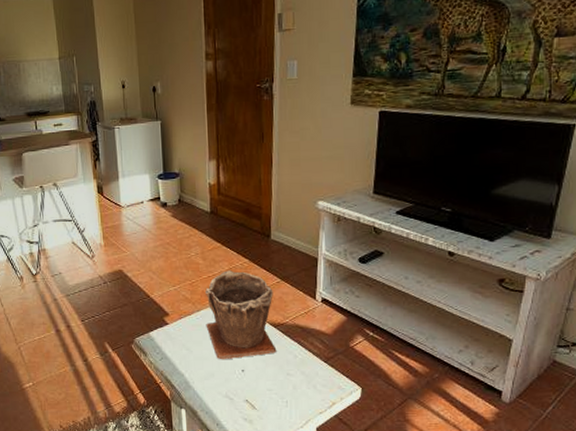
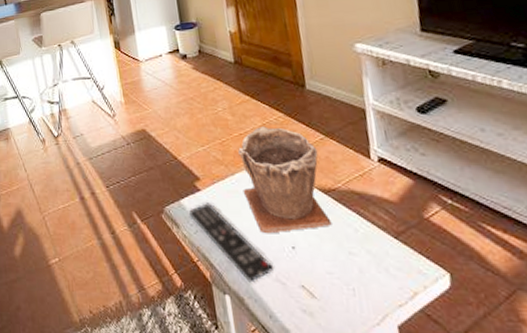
remote control: none [156,335,225,399] -> present [188,203,274,283]

